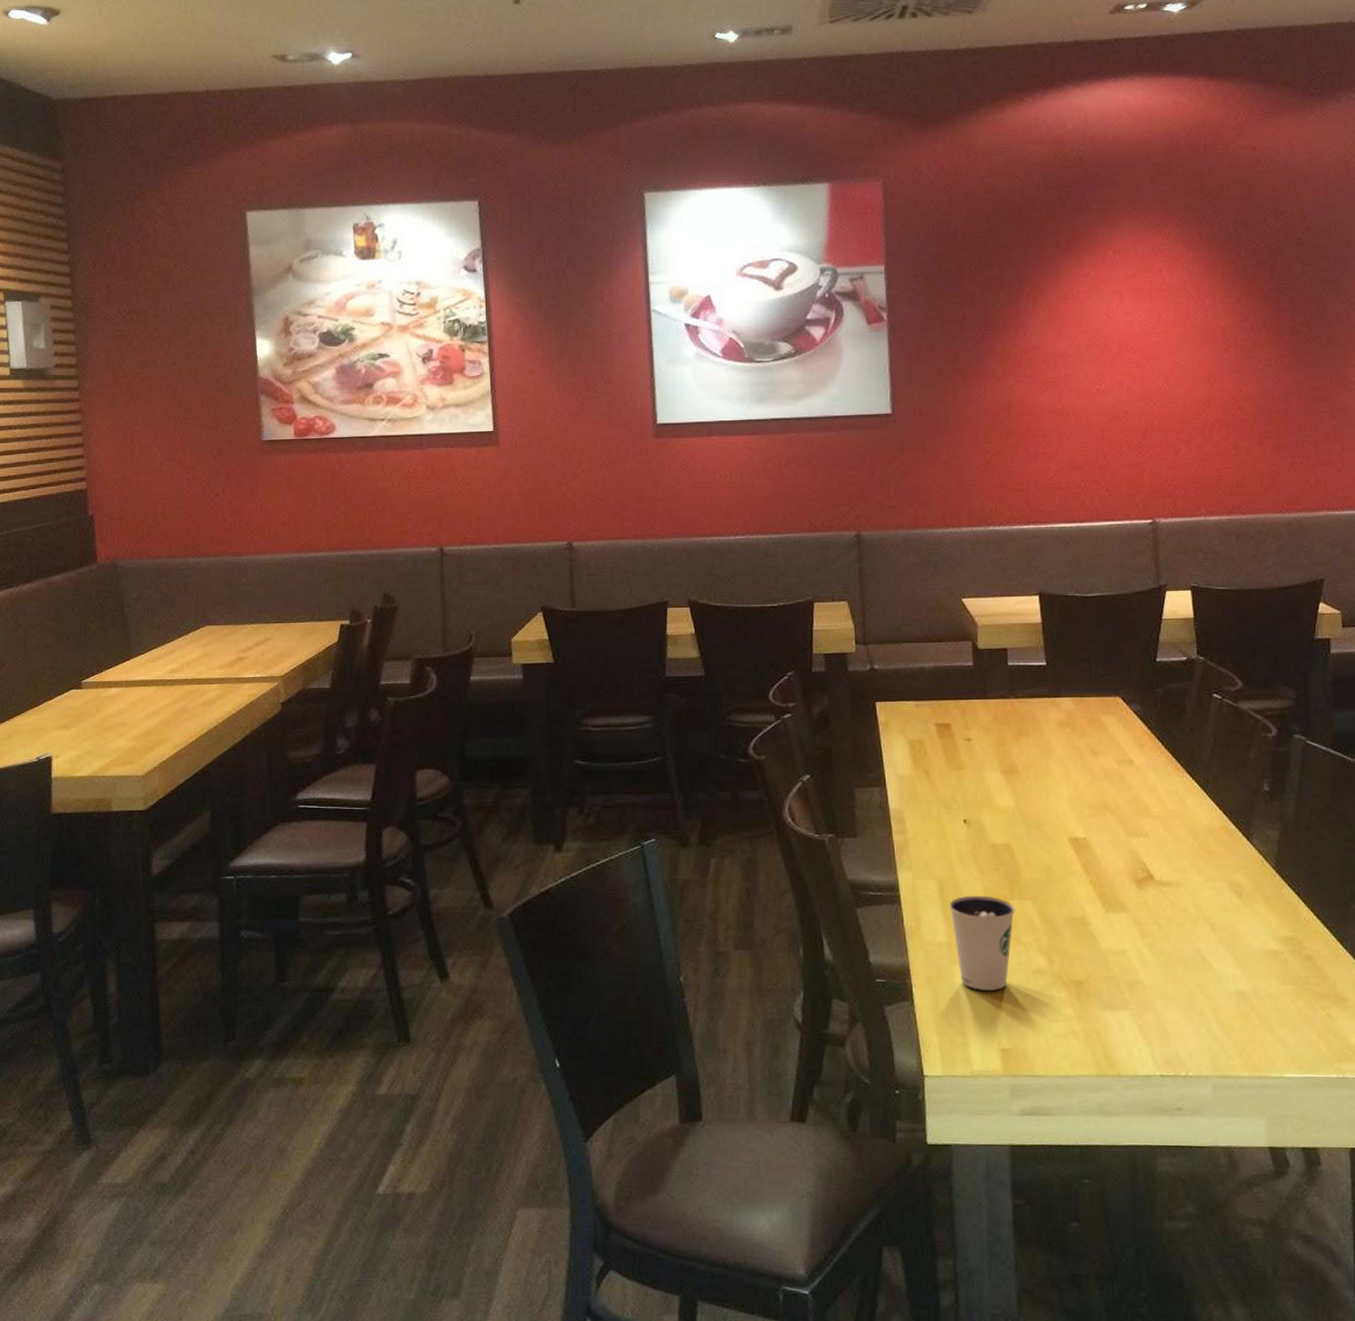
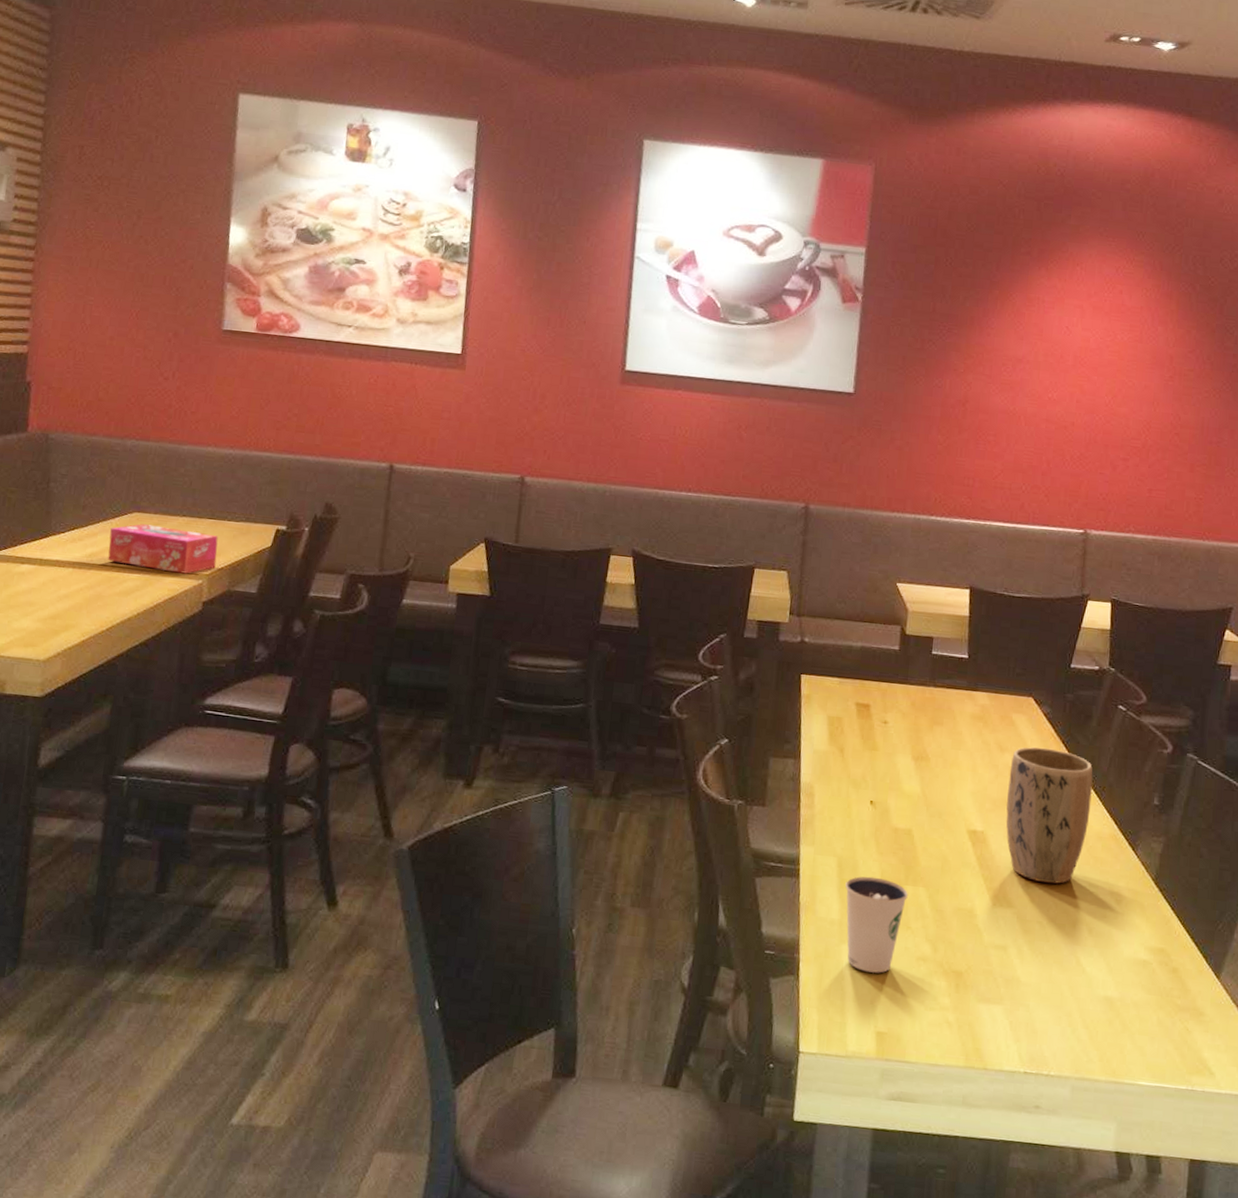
tissue box: none [186,636,288,678] -> present [108,524,219,574]
plant pot: none [1105,746,1197,882] -> present [1006,747,1093,884]

